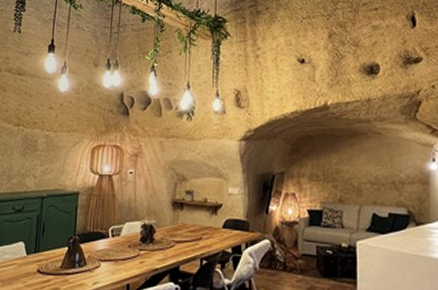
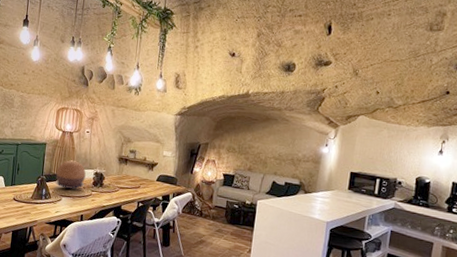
decorative bowl: none [91,211,131,250] -> present [55,160,86,189]

